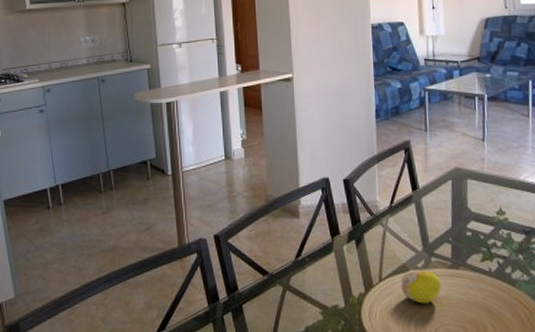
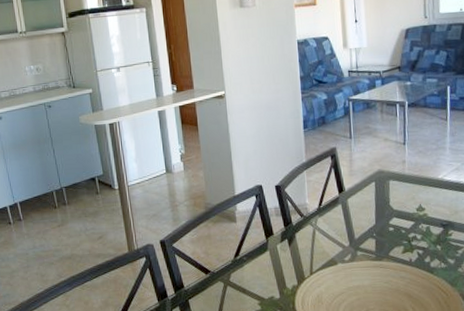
fruit: present [400,269,442,304] -> none [329,262,367,293]

